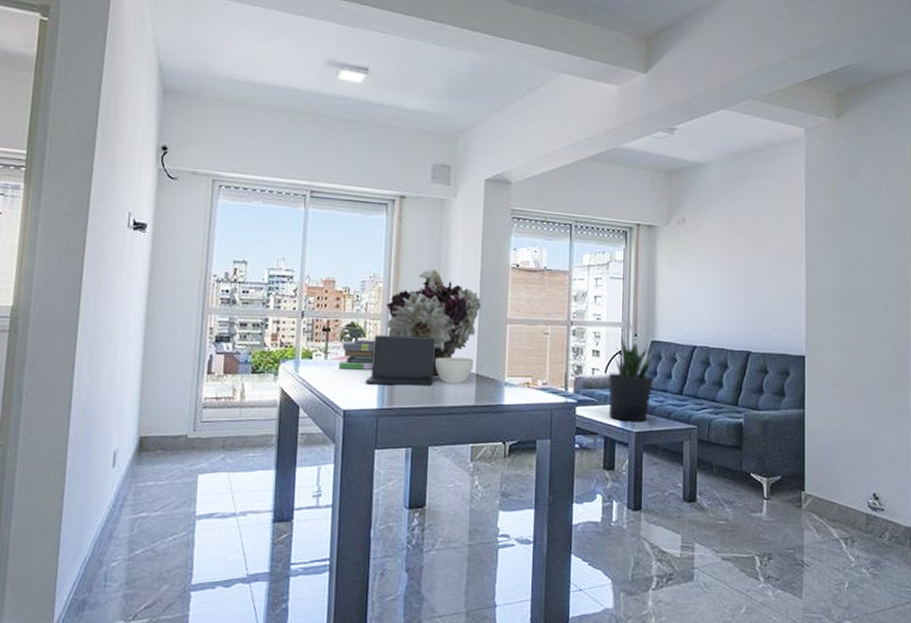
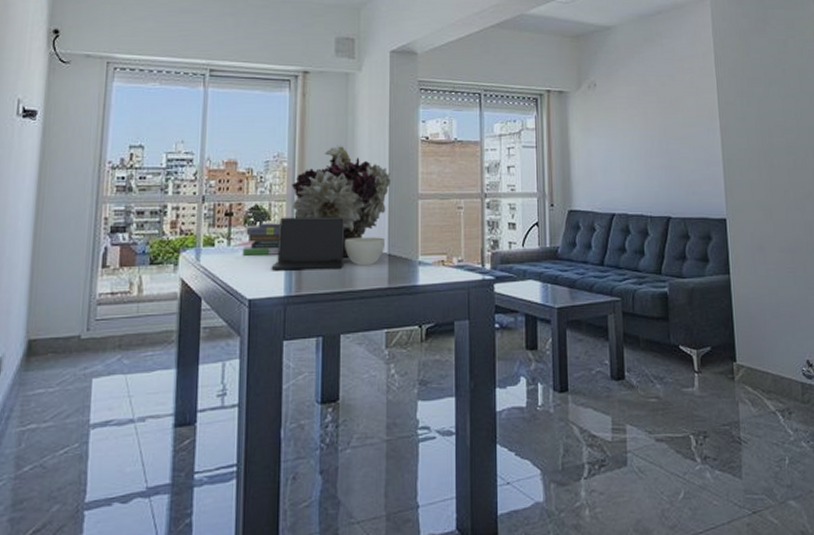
planter: present [608,335,654,423] -> none [526,205,573,298]

